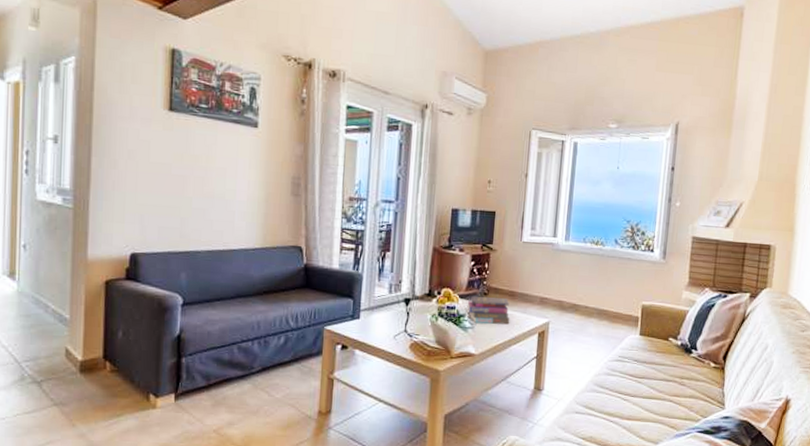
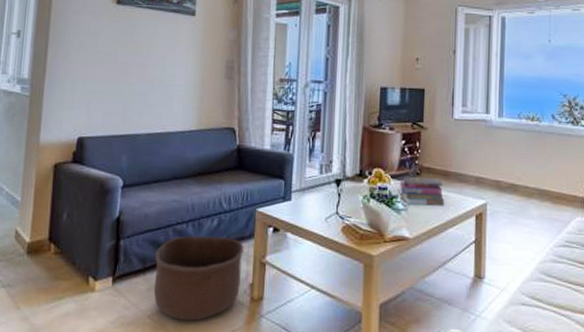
basket: none [218,353,312,434] -> present [153,235,244,321]

